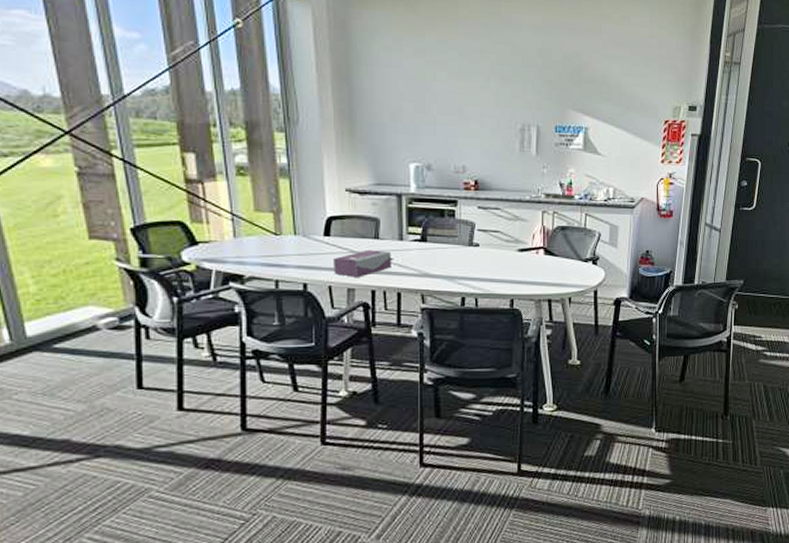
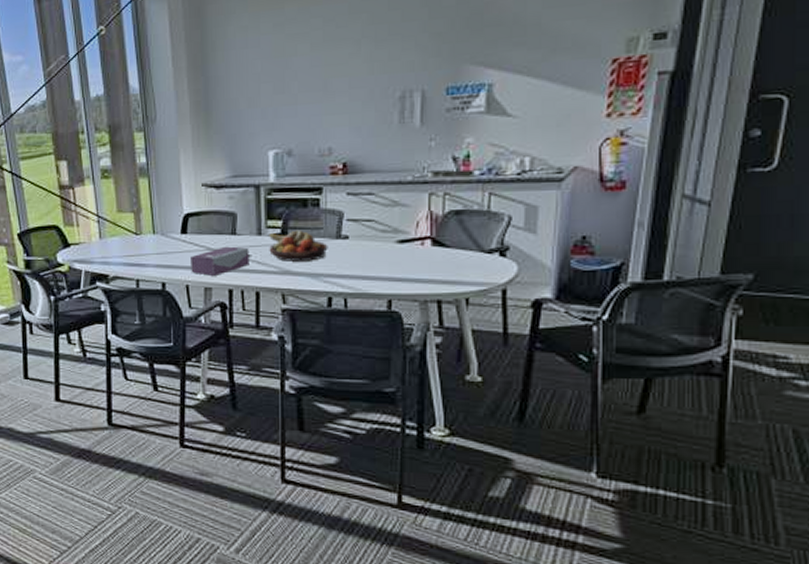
fruit bowl: none [410,237,462,265] -> present [269,230,328,262]

